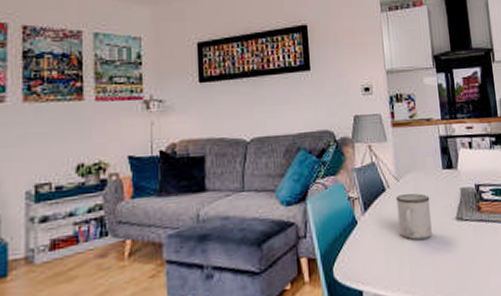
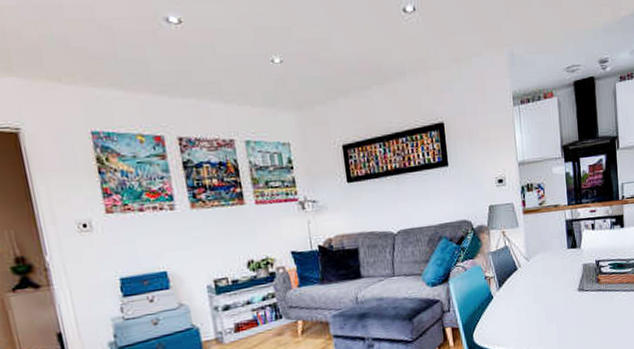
mug: present [396,193,432,240] -> none [526,270,557,309]

